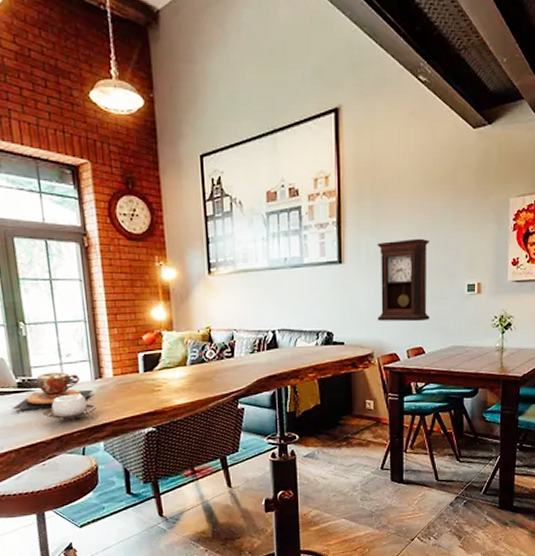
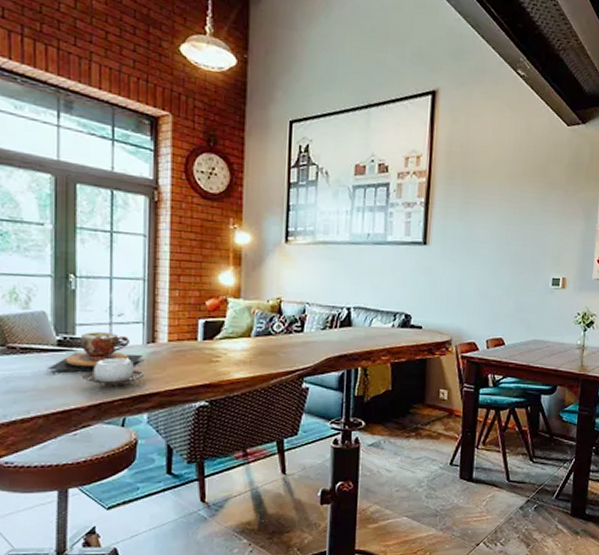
pendulum clock: present [377,238,430,322] -> none [458,227,517,312]

